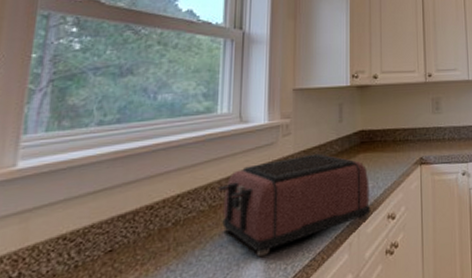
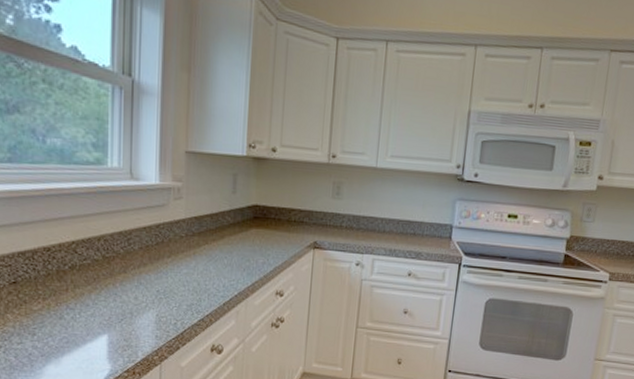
toaster: present [217,153,371,257] -> none [110,221,260,309]

